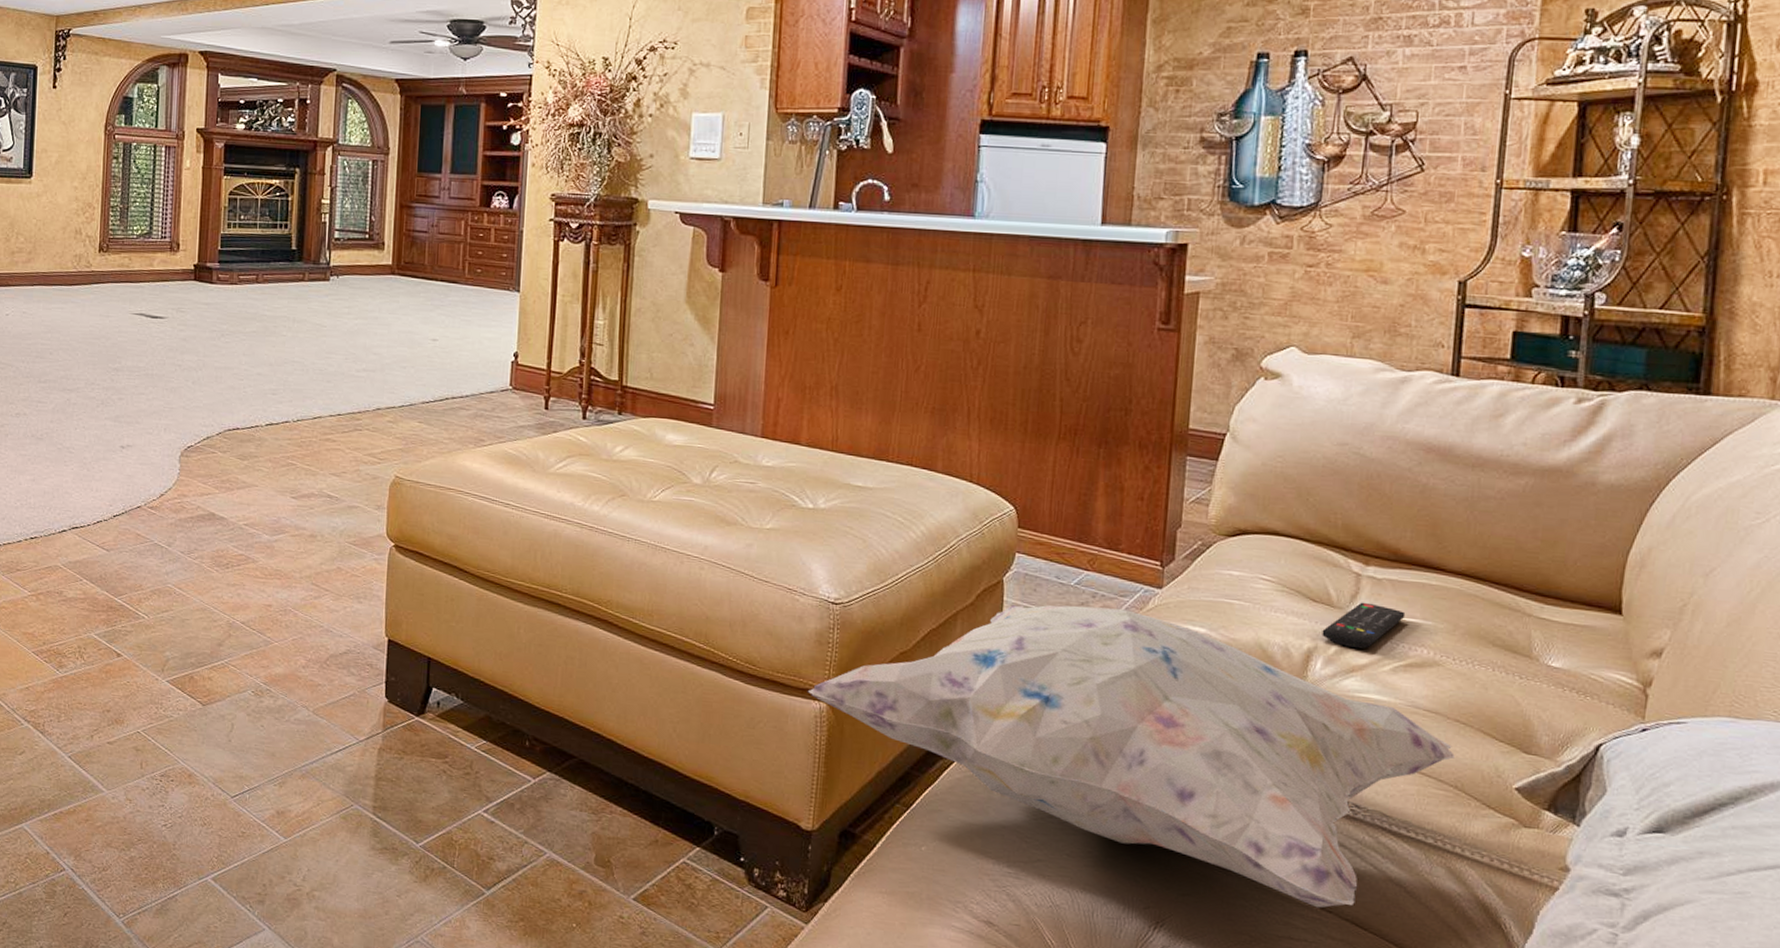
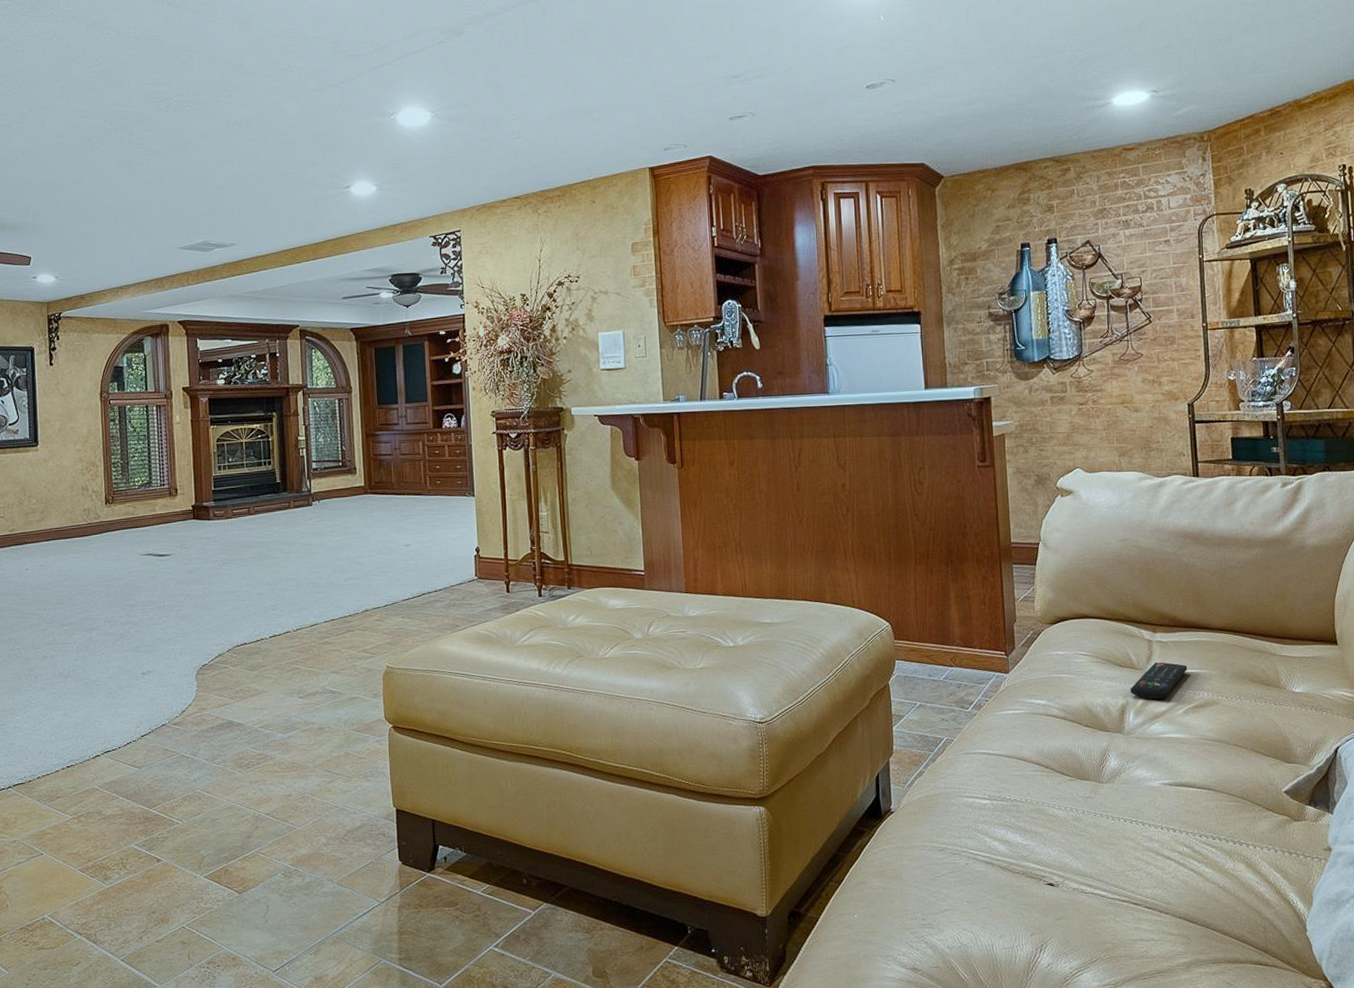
decorative pillow: present [807,605,1455,908] -> none [748,694,1238,912]

